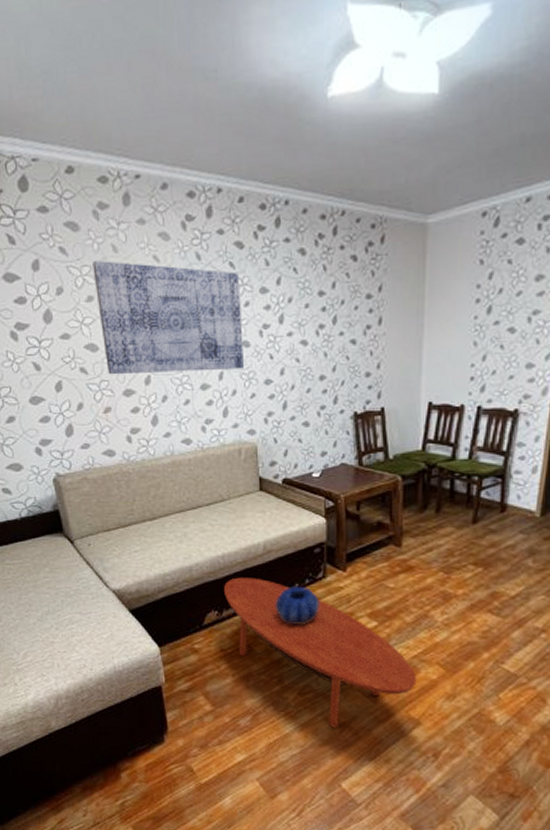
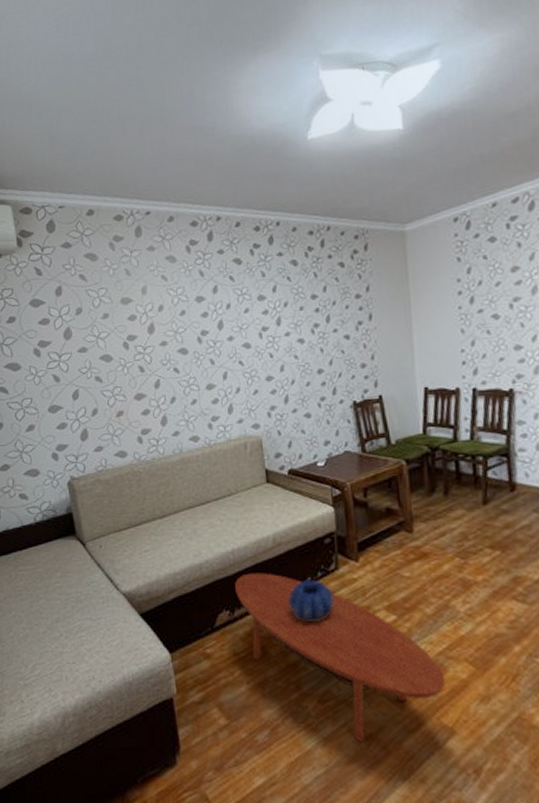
wall art: present [93,260,244,375] -> none [108,282,246,382]

